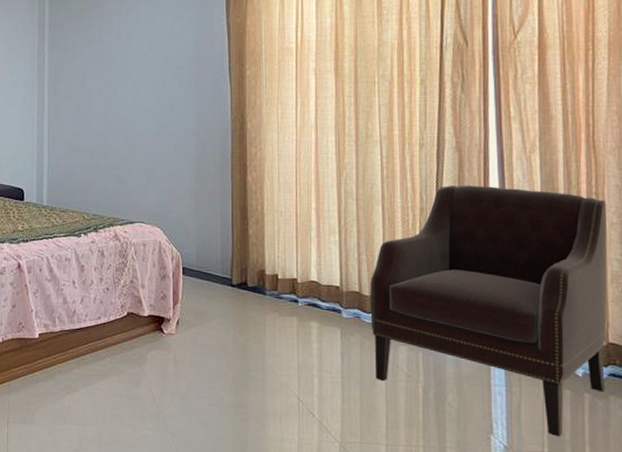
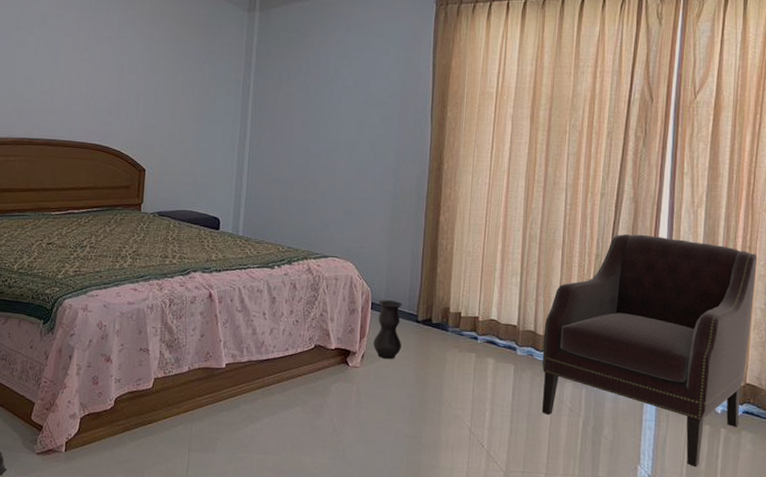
vase: none [187,264,217,325] -> present [373,299,403,359]

